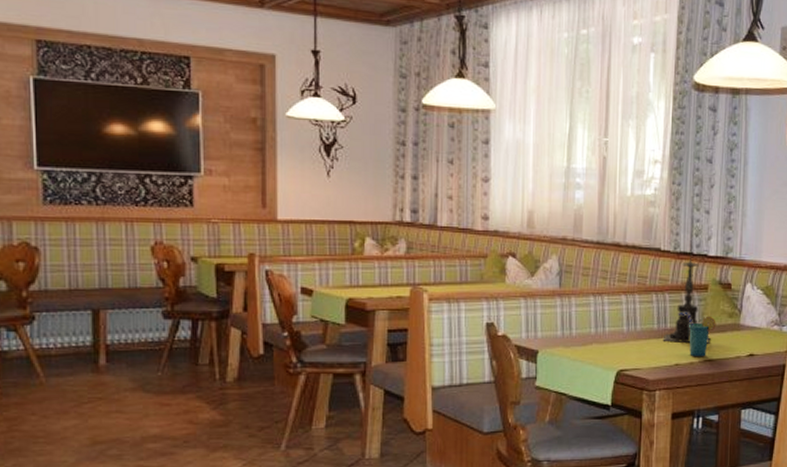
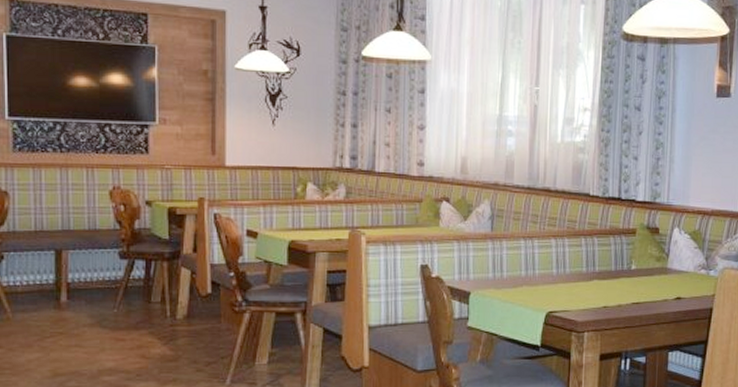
candle holder: present [662,253,709,344] -> none [591,198,637,287]
cup: present [678,311,716,357] -> none [606,255,644,300]

